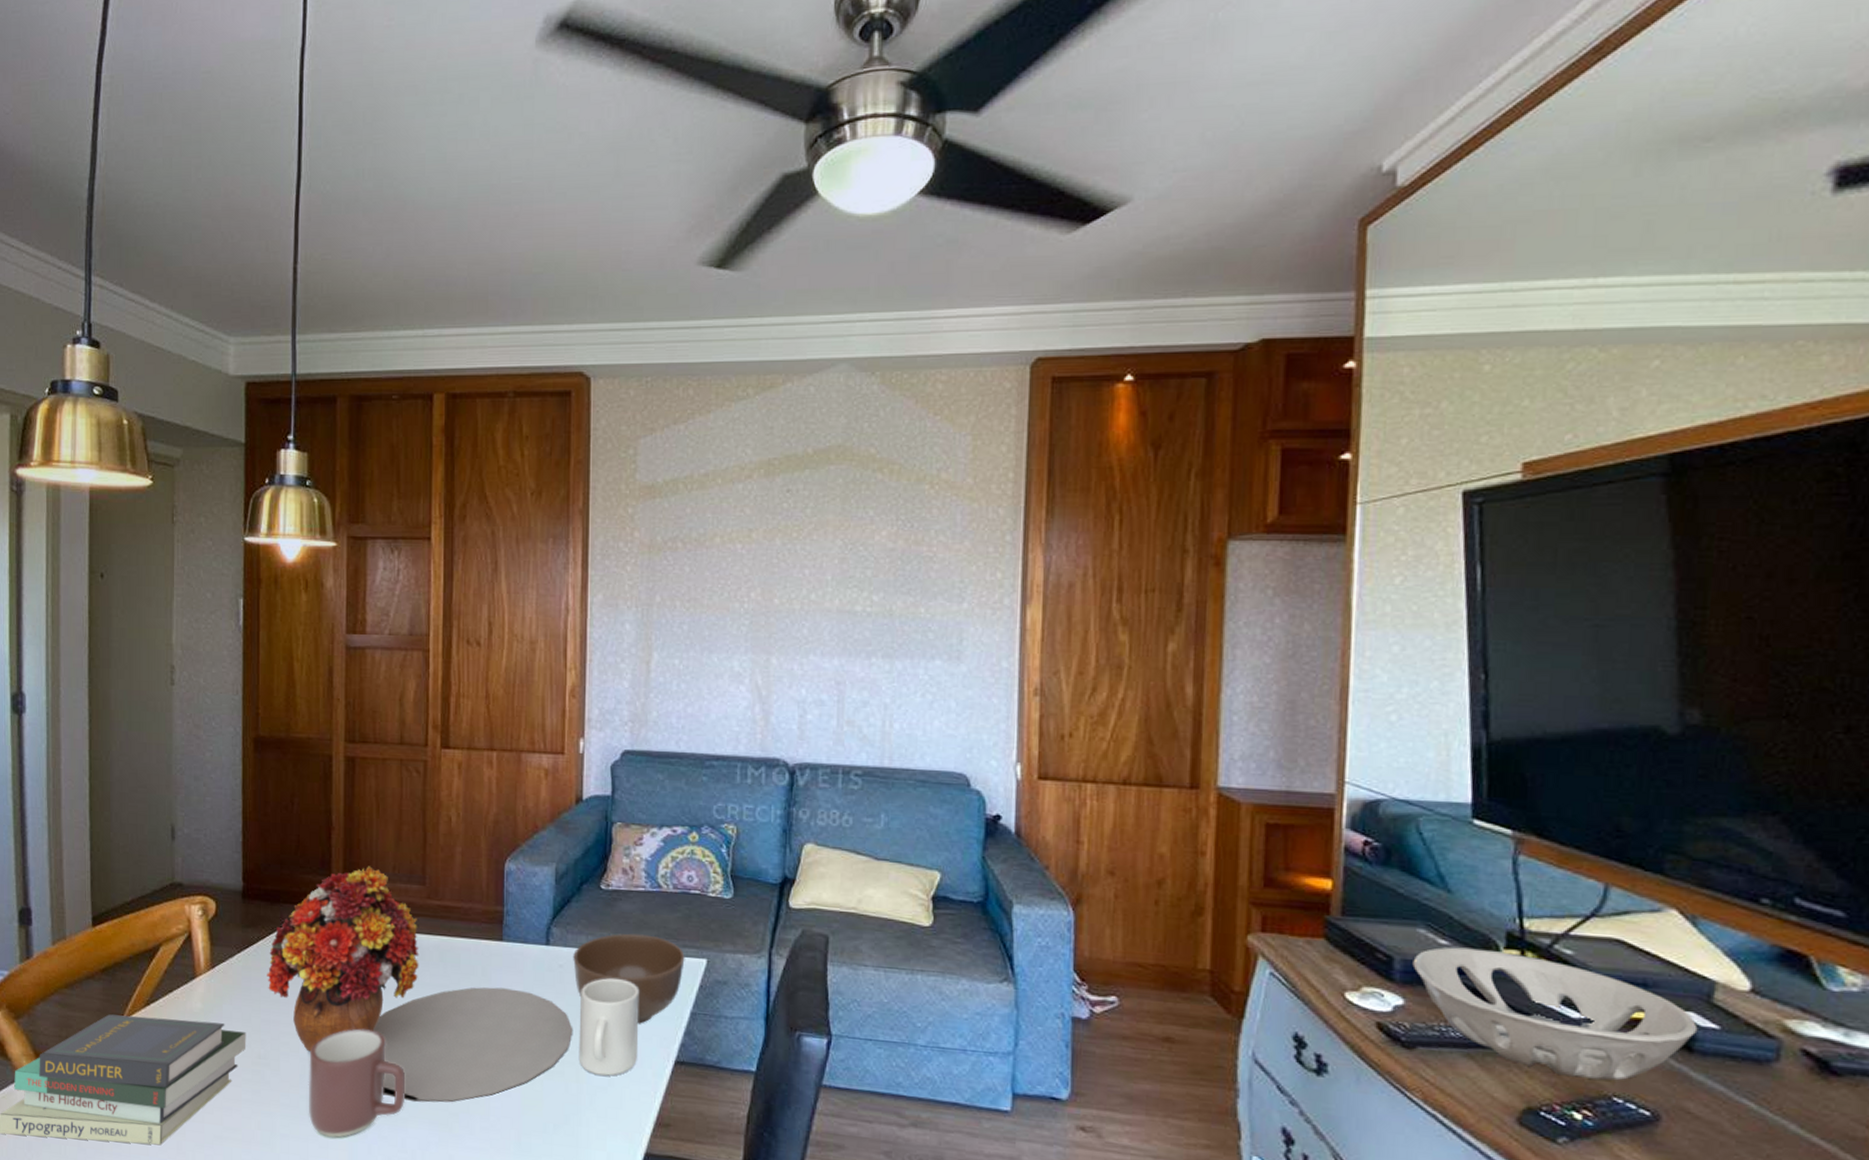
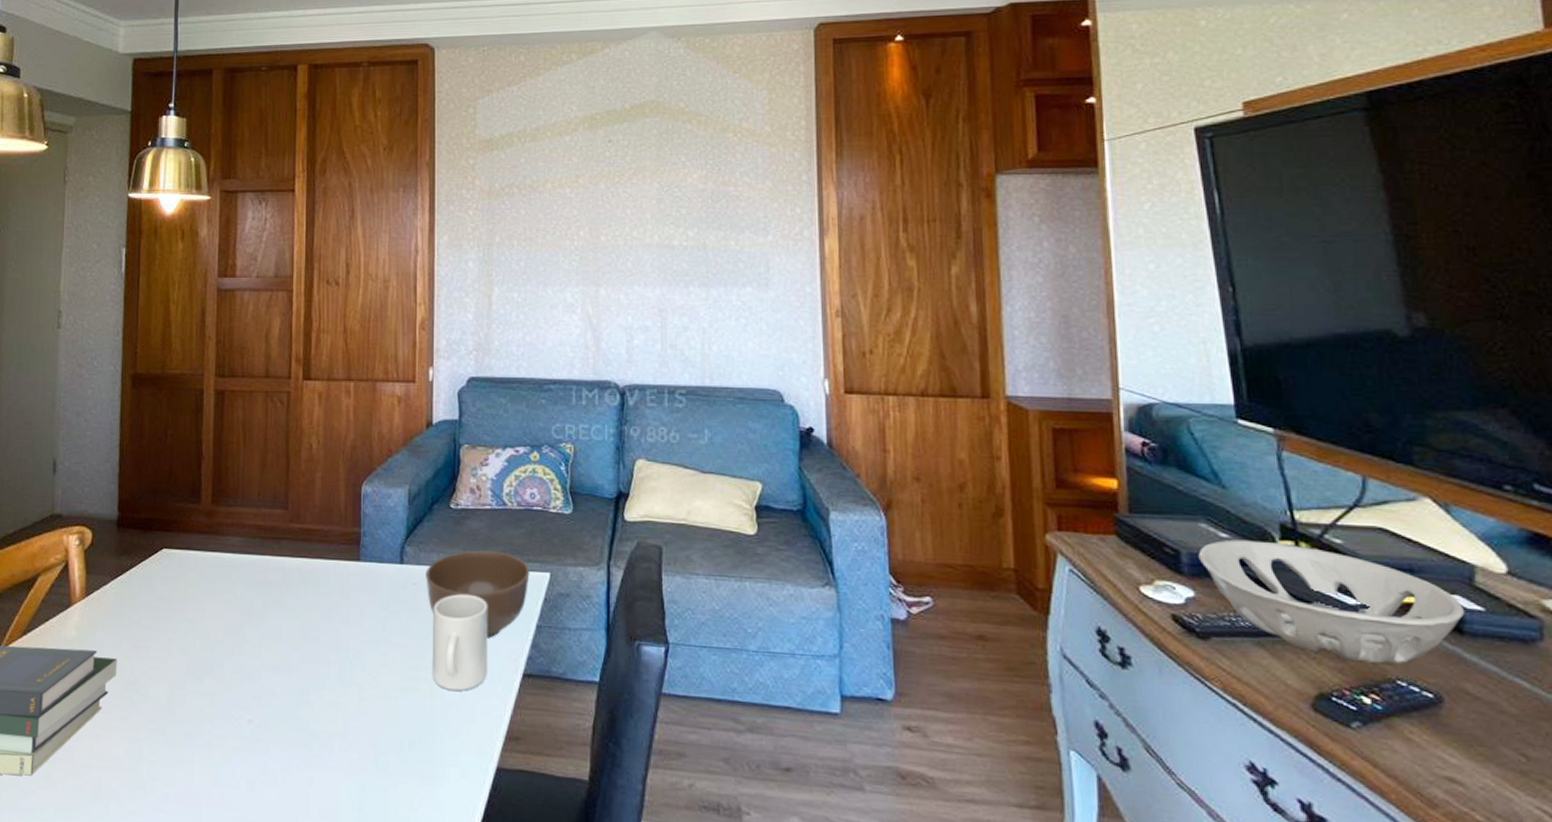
flower arrangement: present [267,866,419,1052] -> none [138,493,282,676]
mug: present [308,1028,406,1138] -> none [175,651,268,763]
placemat: present [372,987,573,1103] -> none [237,606,427,724]

